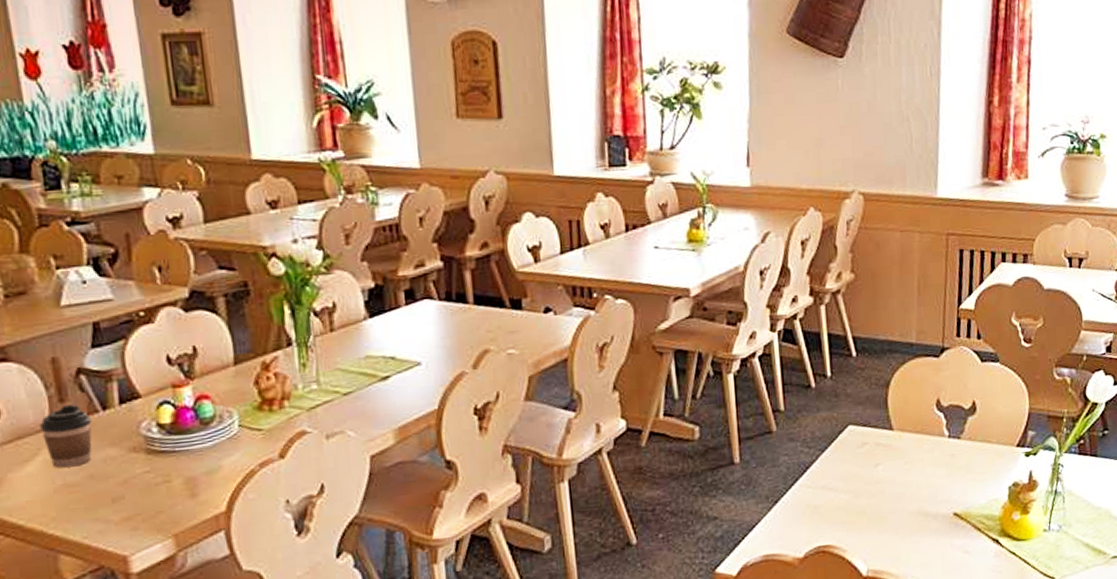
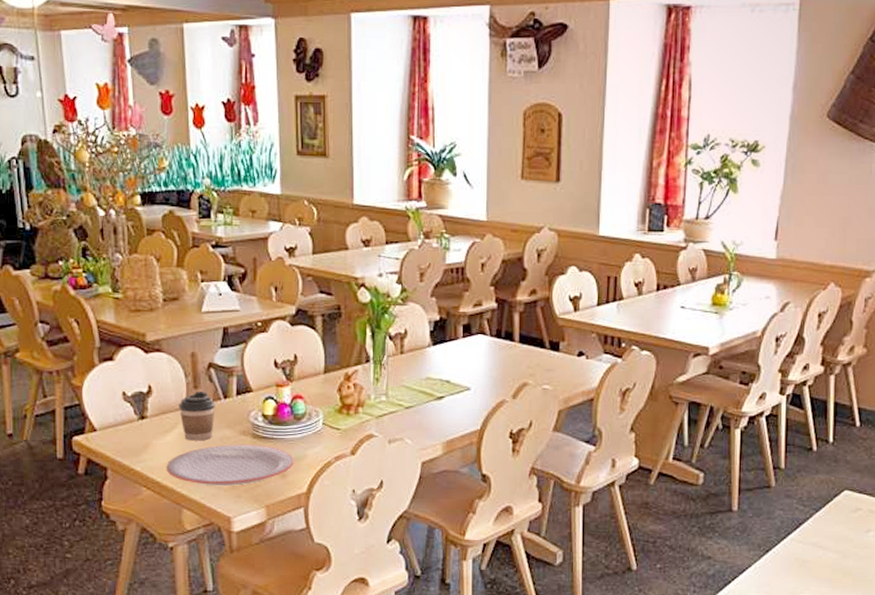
plate: none [29,461,206,521] -> present [166,444,294,487]

